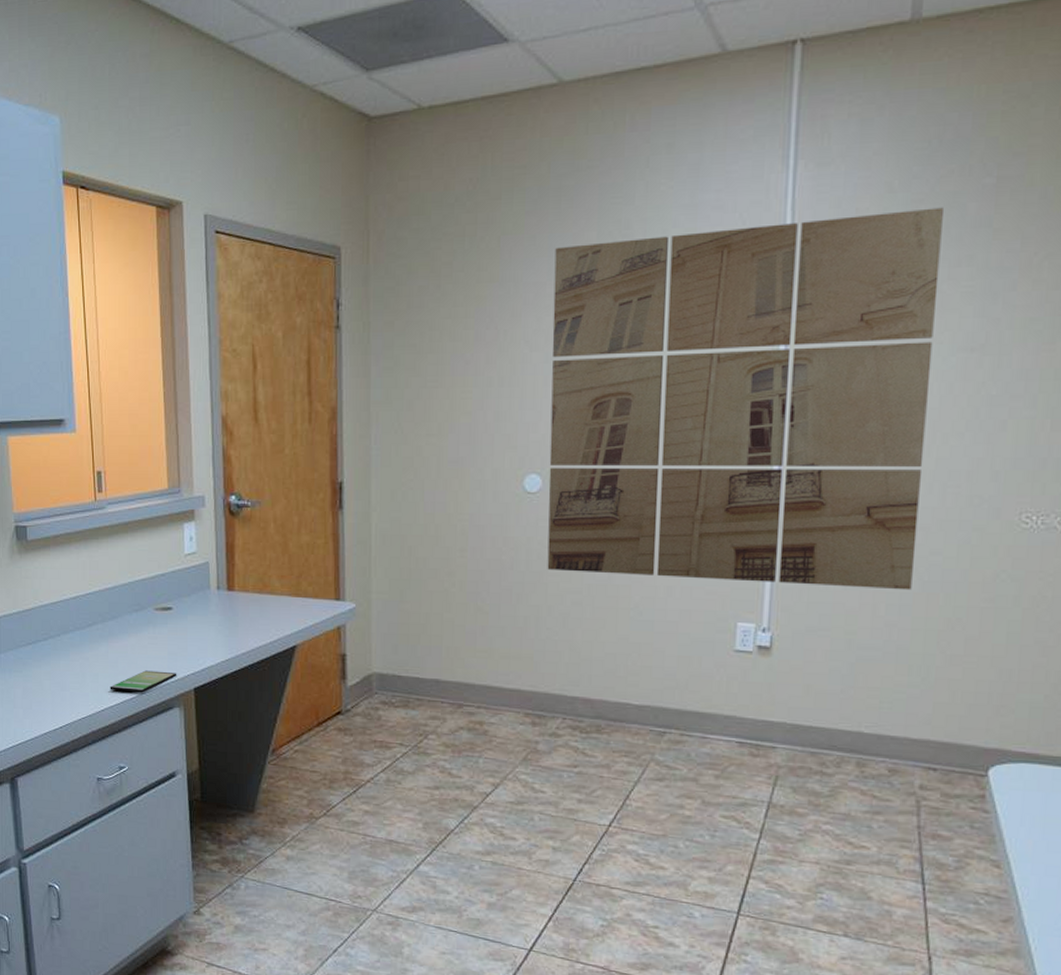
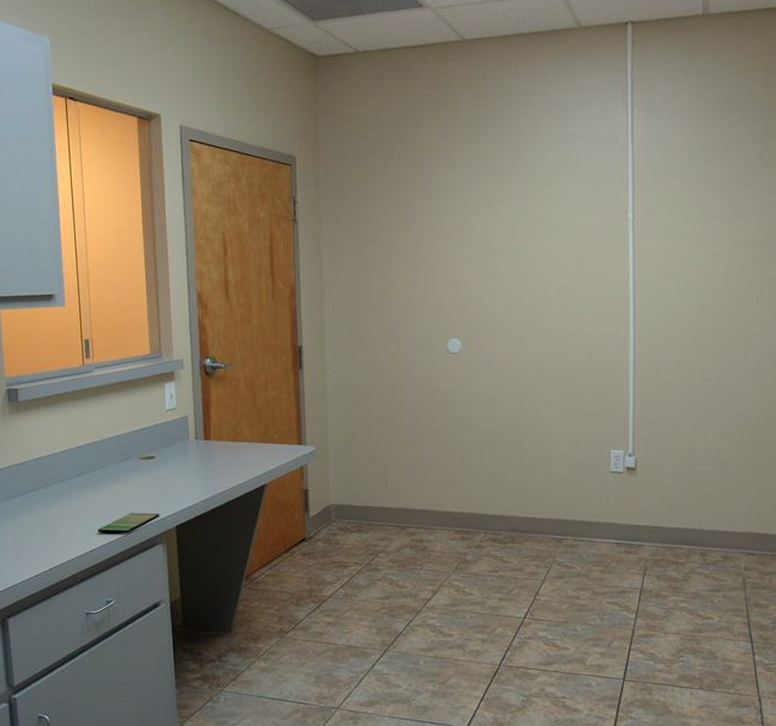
wall art: present [547,207,943,591] -> none [464,145,732,421]

